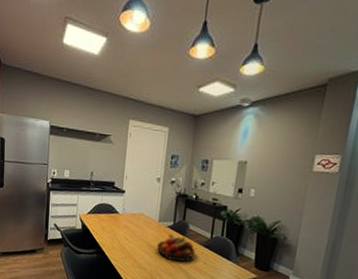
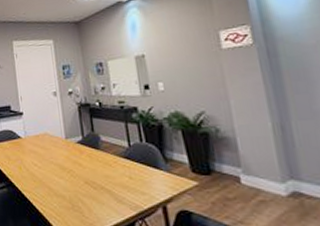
fruit bowl: present [157,233,195,262] -> none [70,149,115,182]

